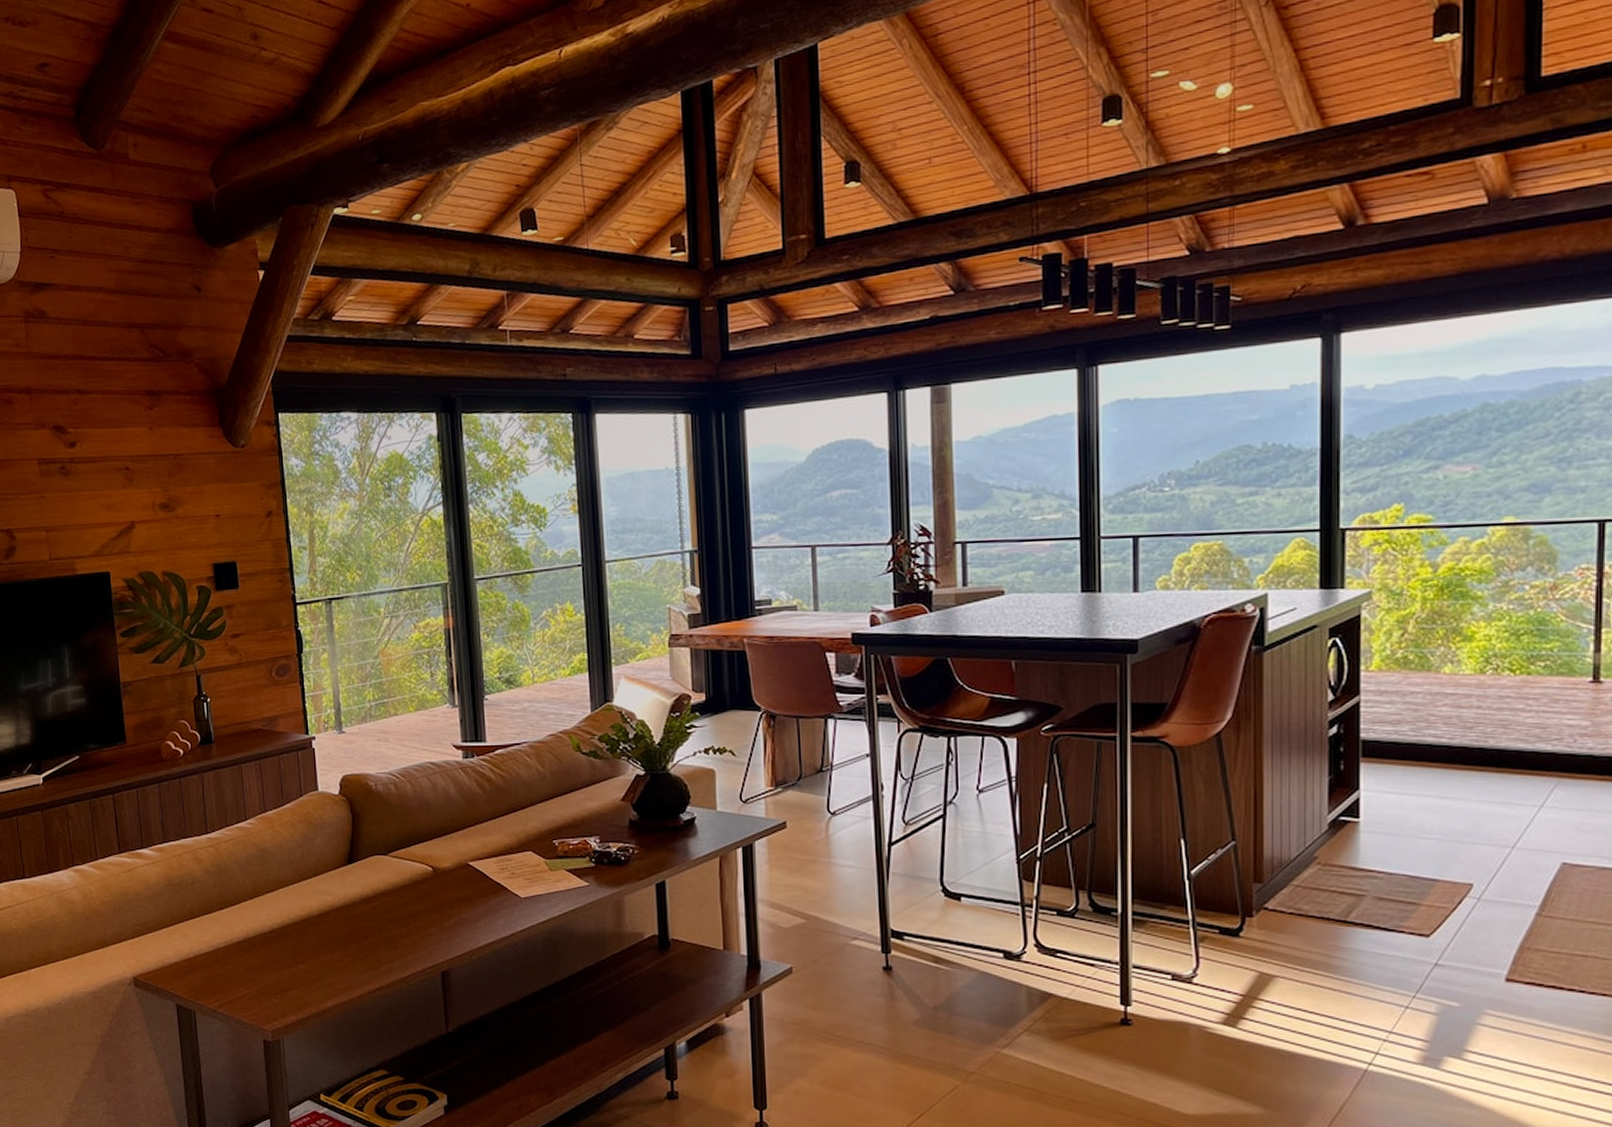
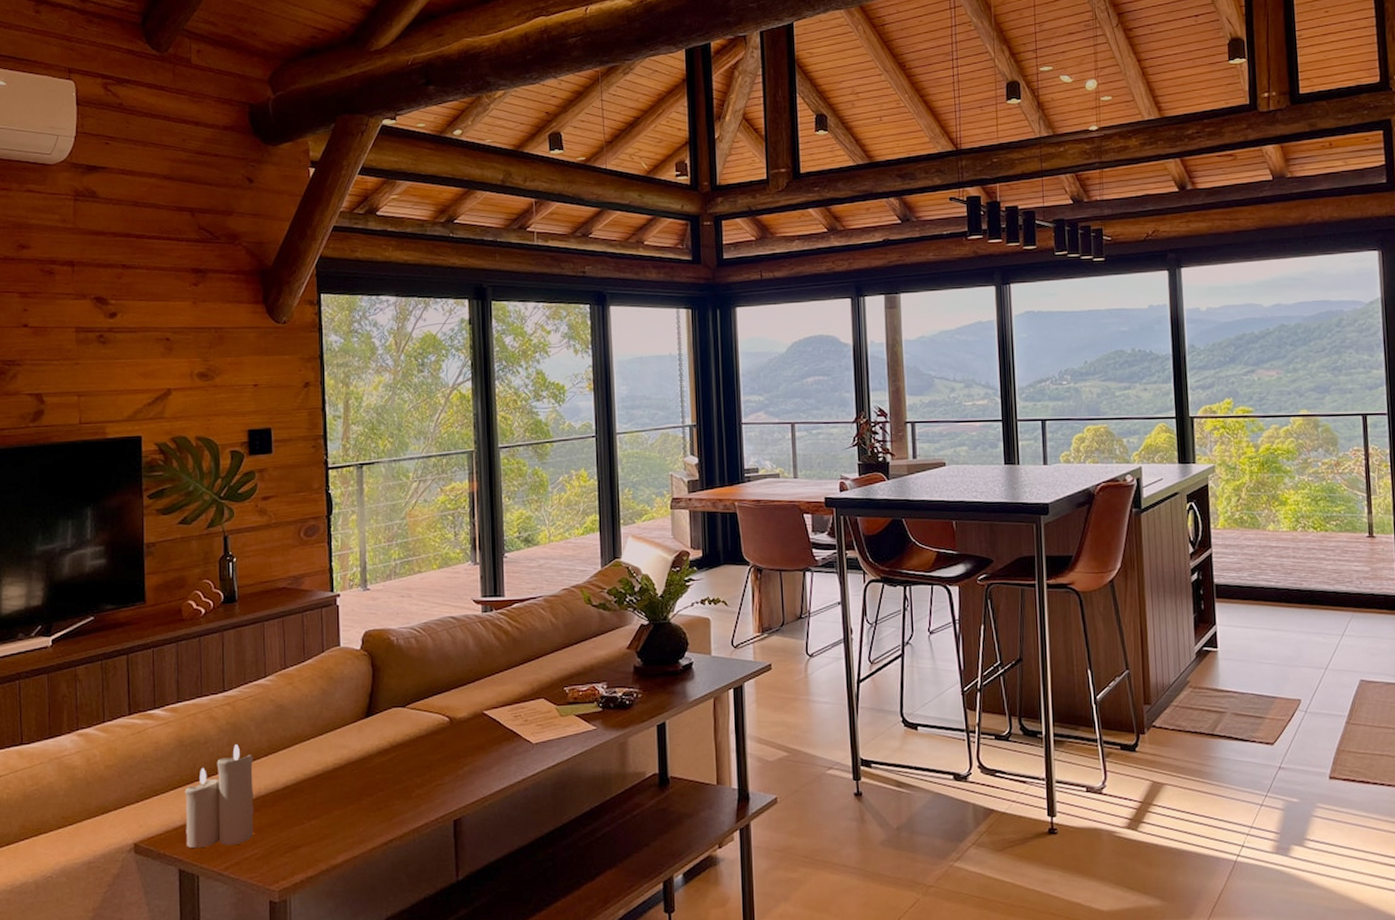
candle: none [176,886,244,986] -> present [184,744,254,849]

